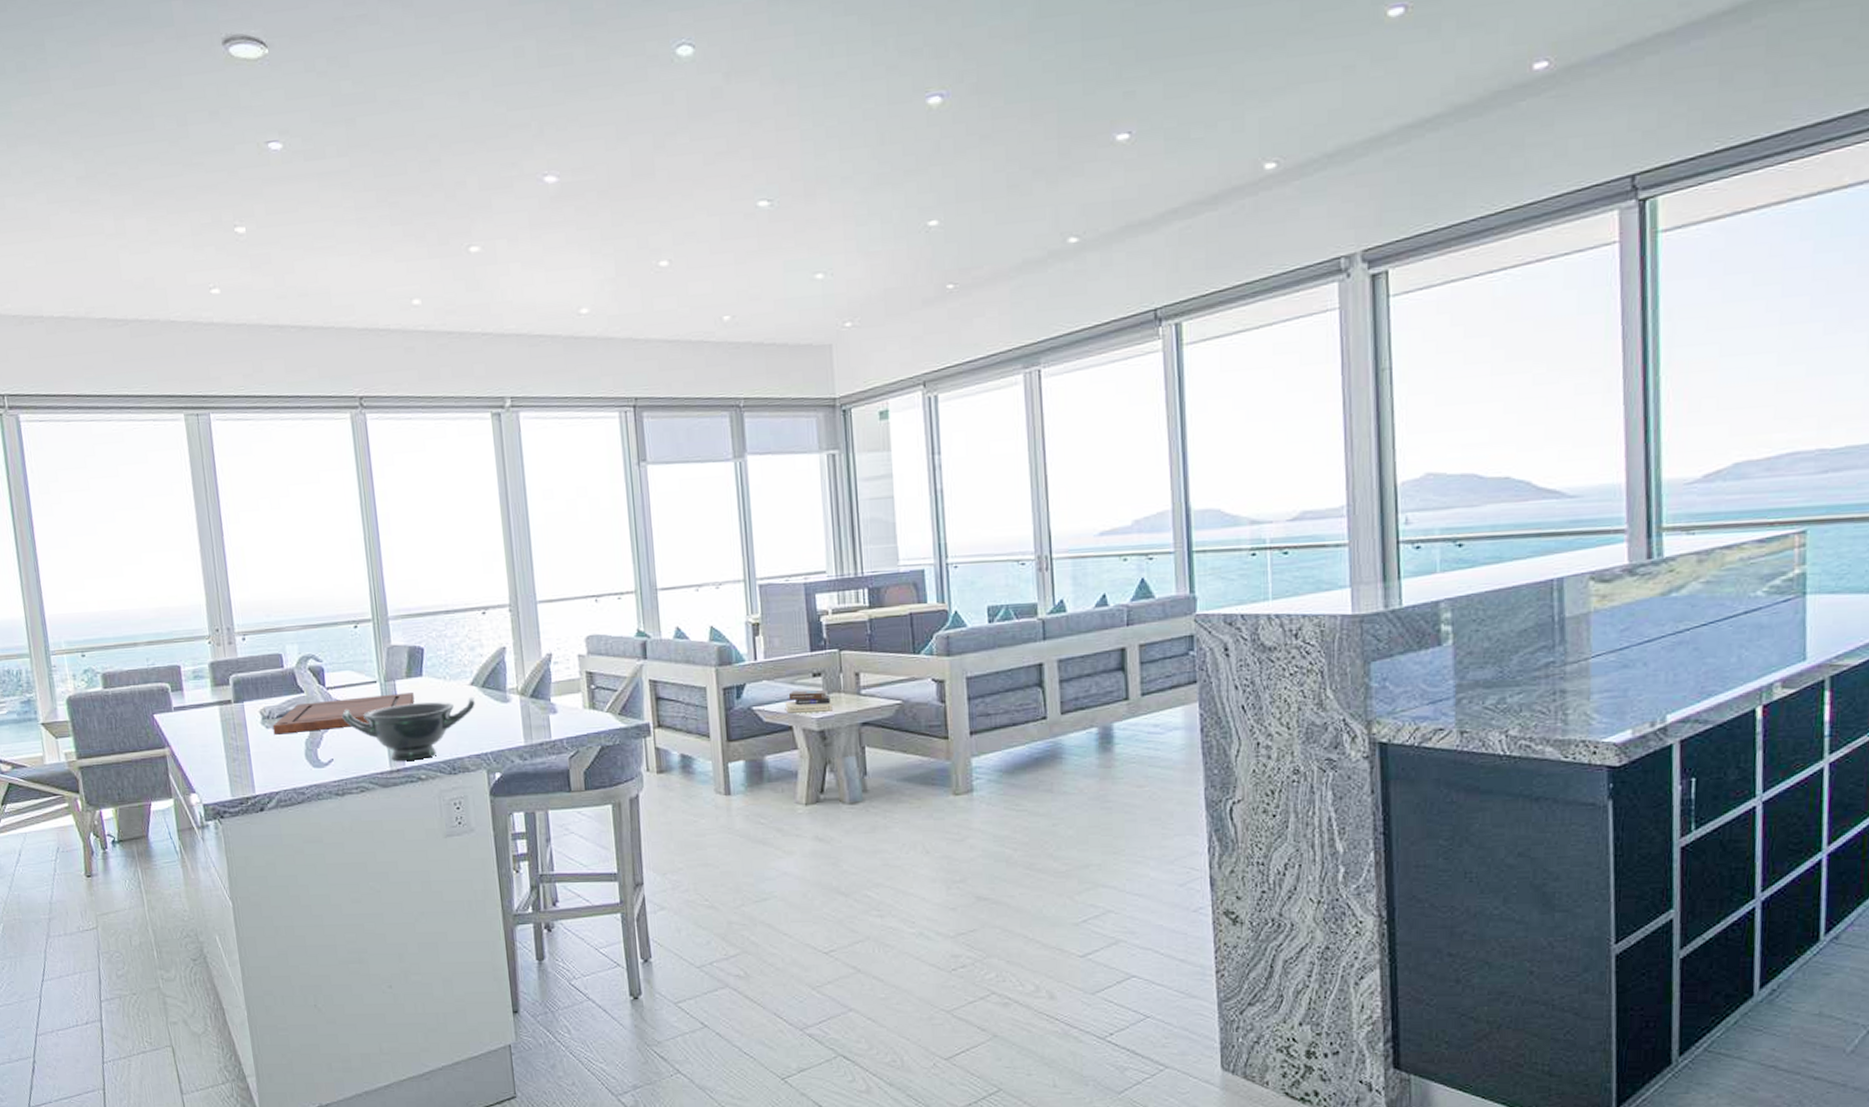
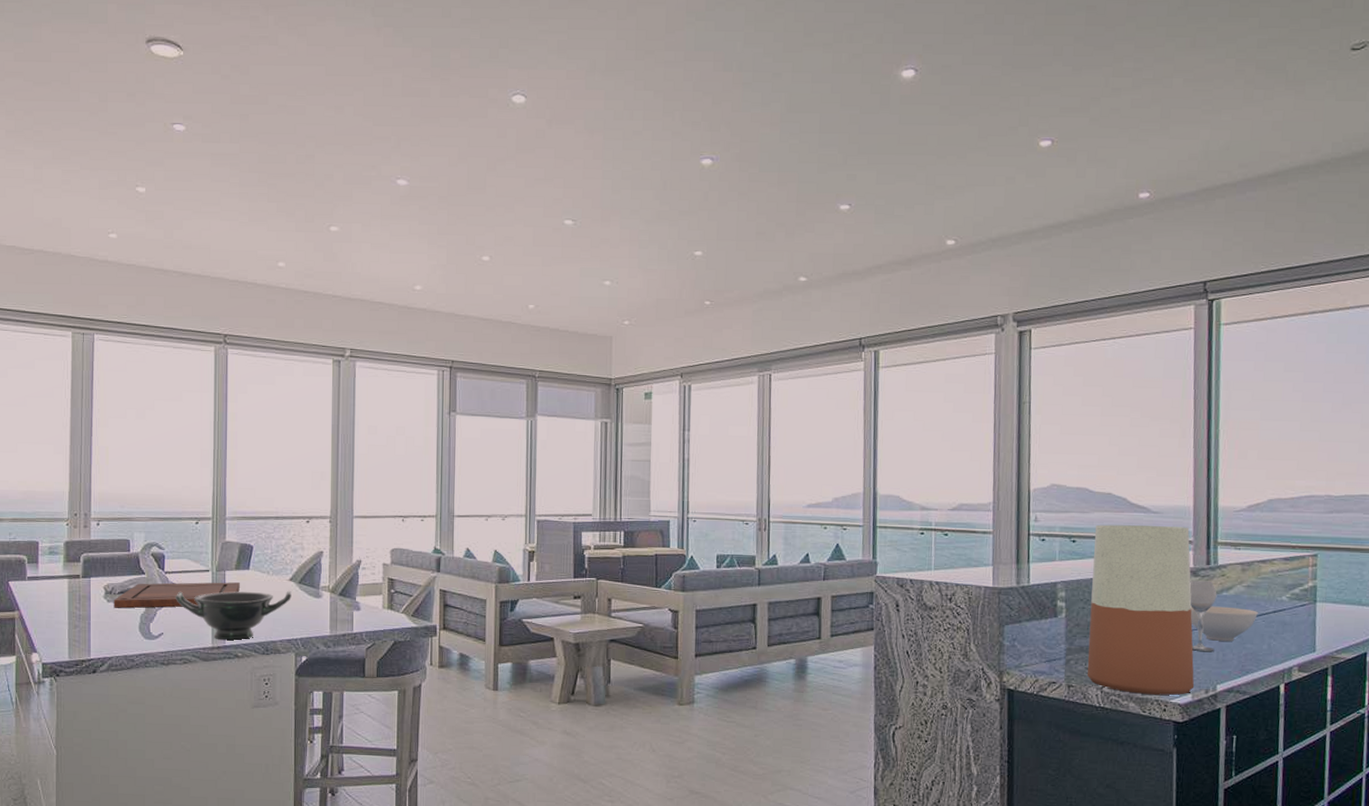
books: present [784,689,833,713] -> none [549,608,587,628]
vase: none [1485,511,1635,735] -> present [1087,524,1195,696]
wineglass: none [1624,579,1664,673] -> present [1189,580,1217,651]
bowl: none [1626,611,1722,658] -> present [1190,606,1258,641]

